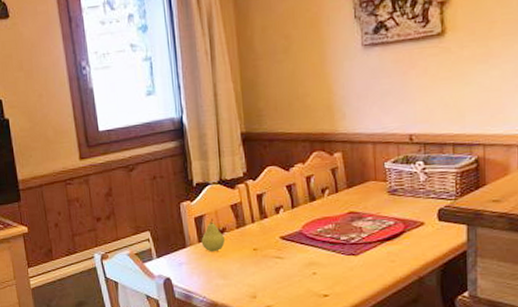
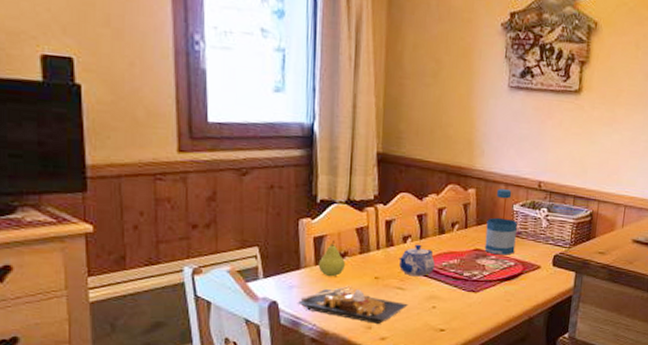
plate: none [187,259,288,293] -> present [297,286,408,324]
teapot: none [273,213,311,245] -> present [399,244,436,277]
bottle: none [358,148,392,216] -> present [484,189,517,255]

